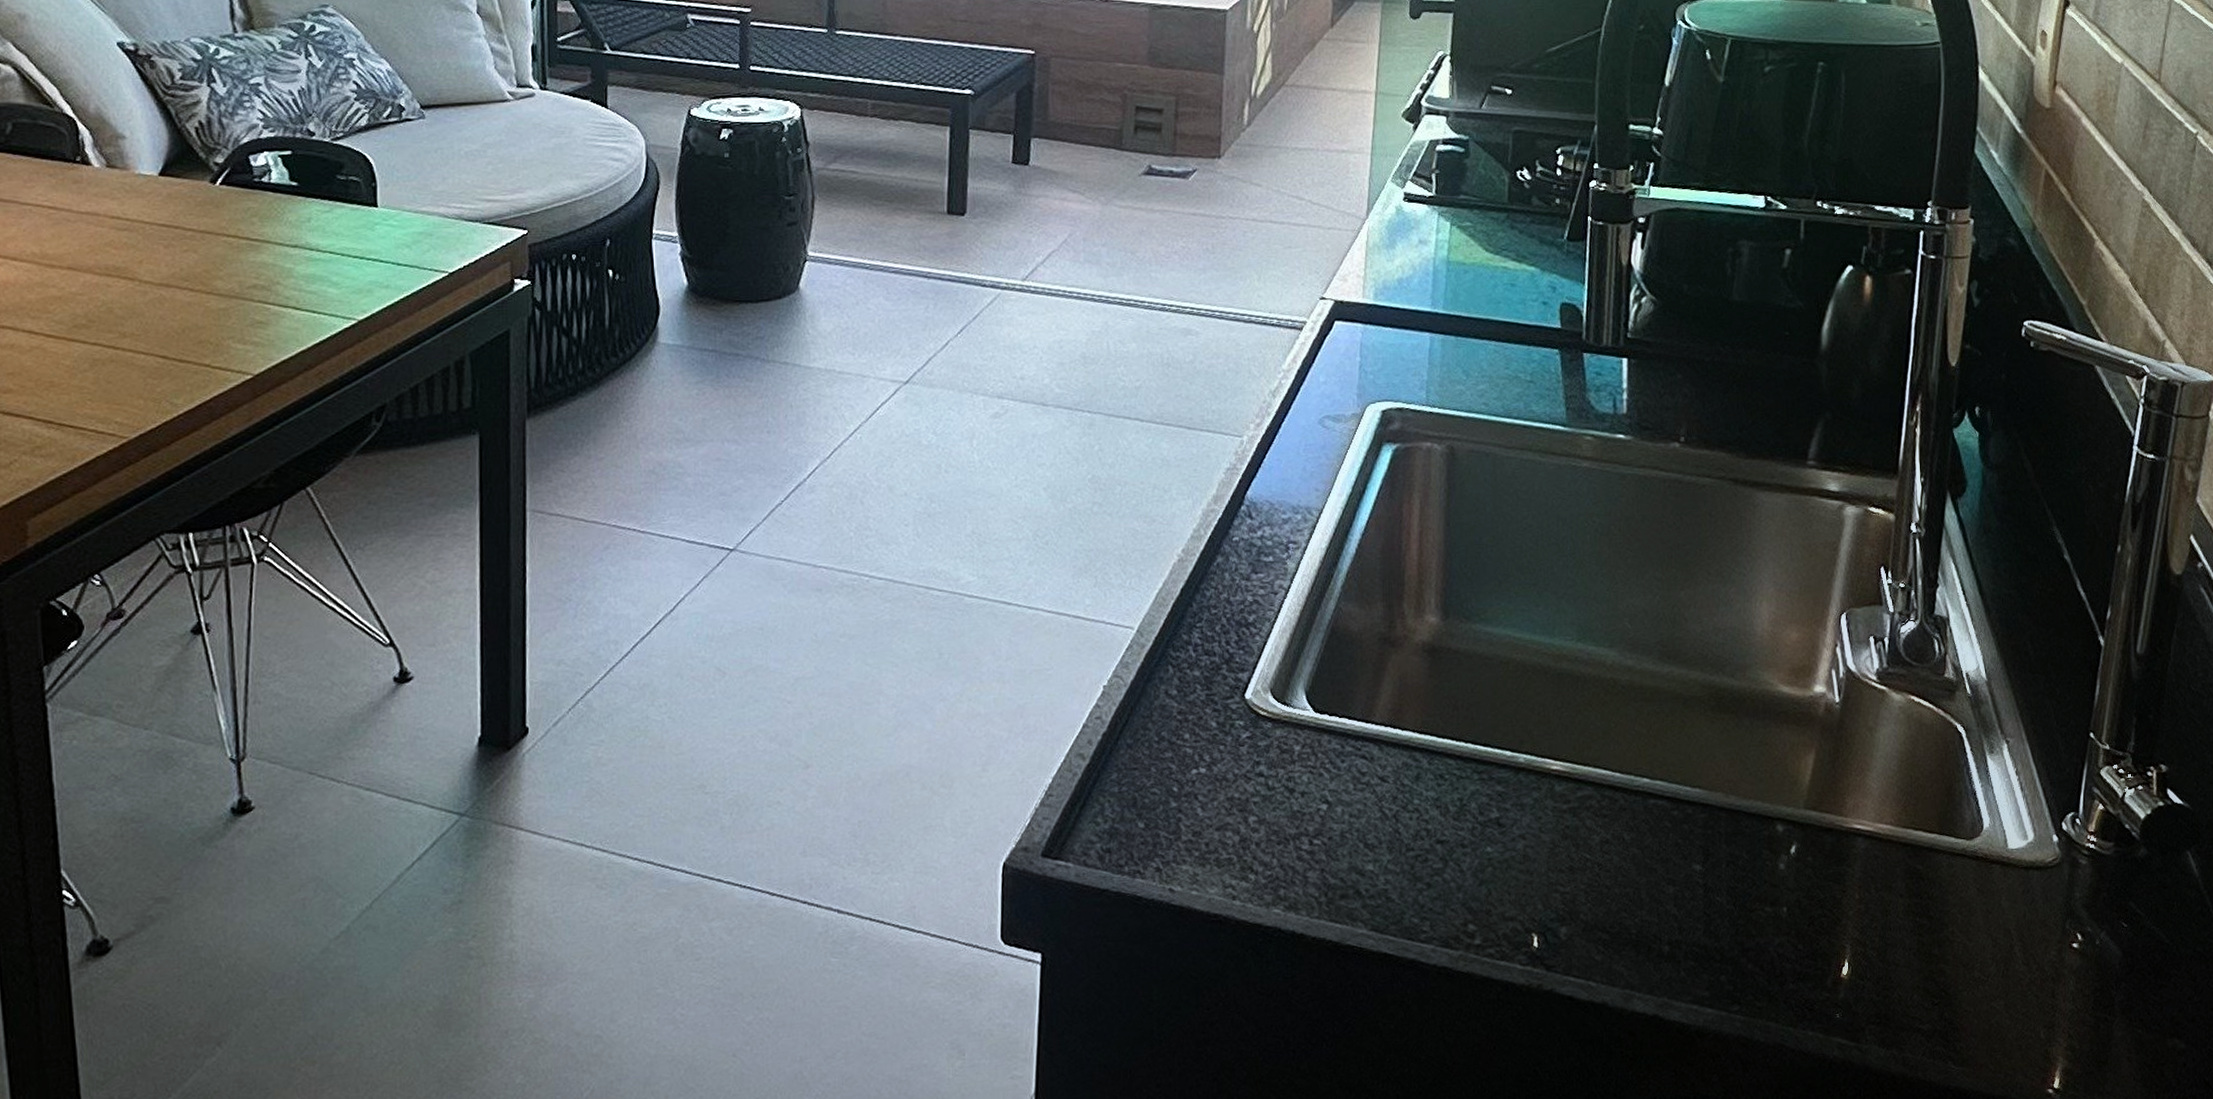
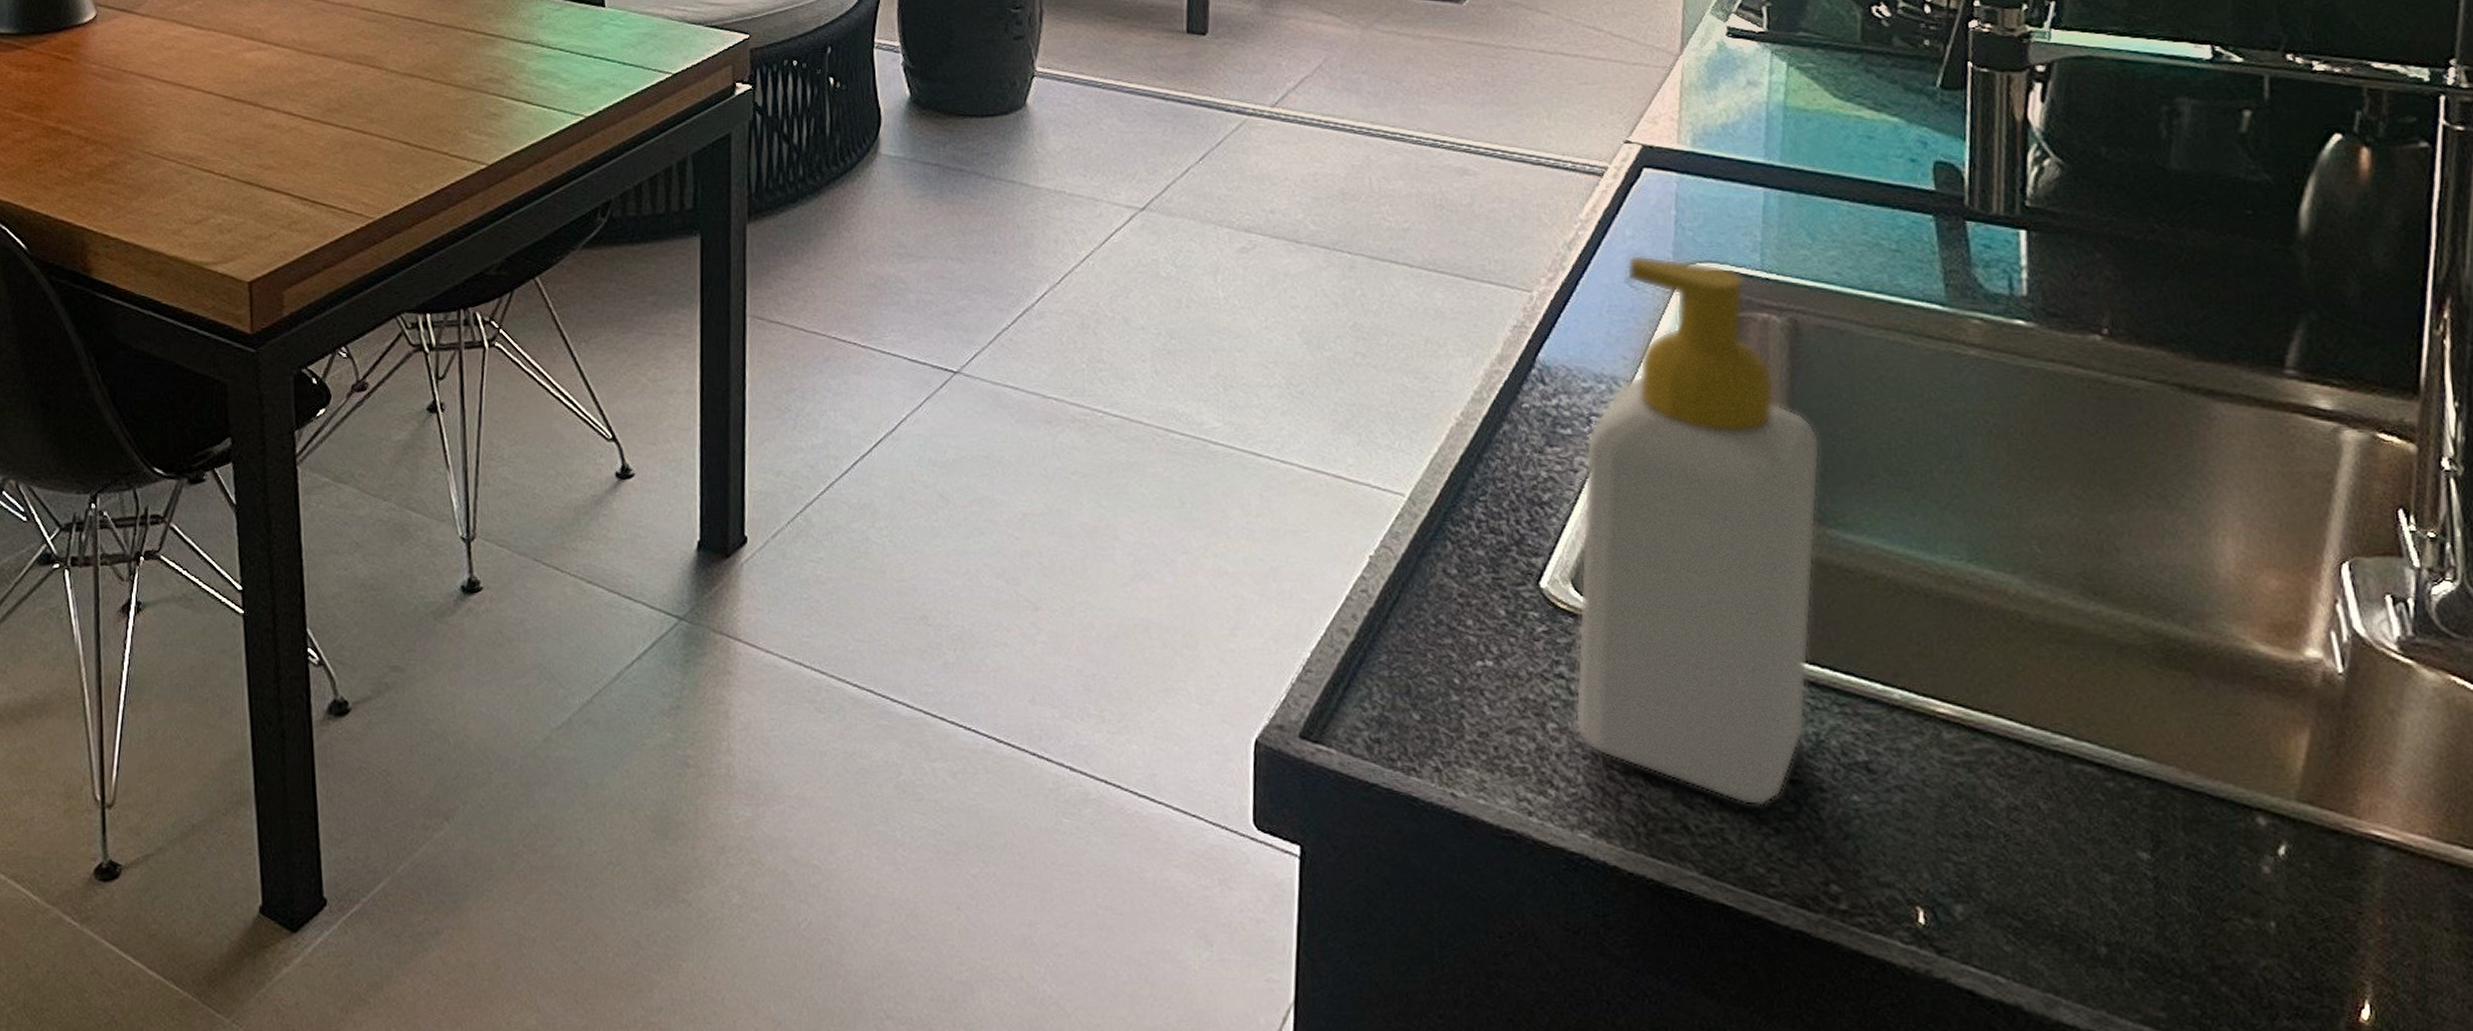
soap bottle: none [1271,397,1469,867] -> present [1574,254,1821,806]

